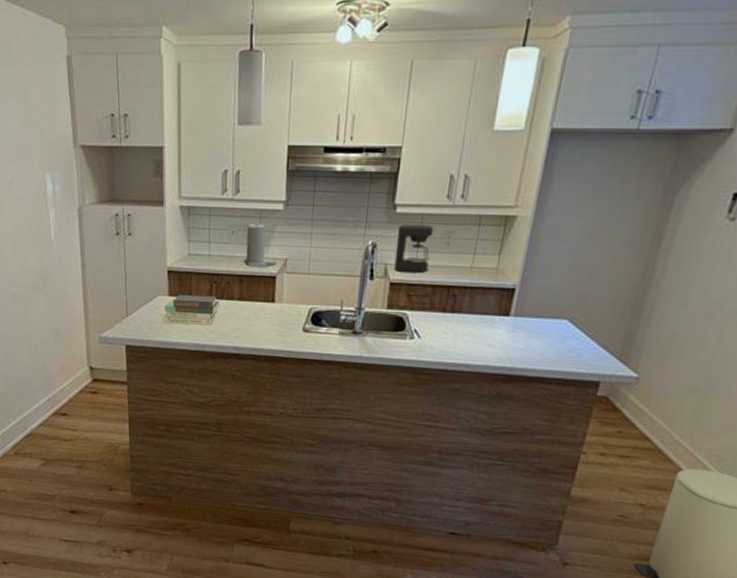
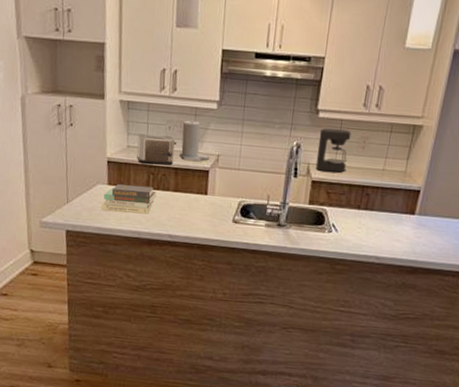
toaster: none [198,240,241,273] -> present [137,134,177,166]

